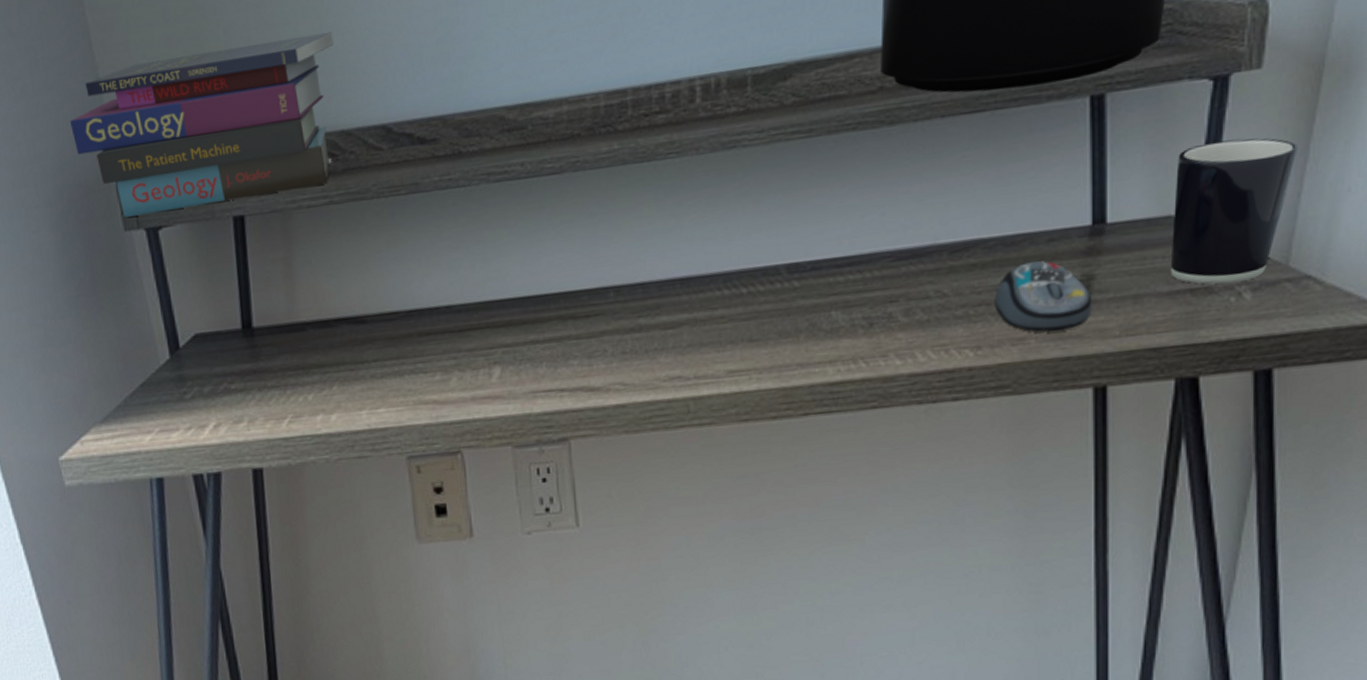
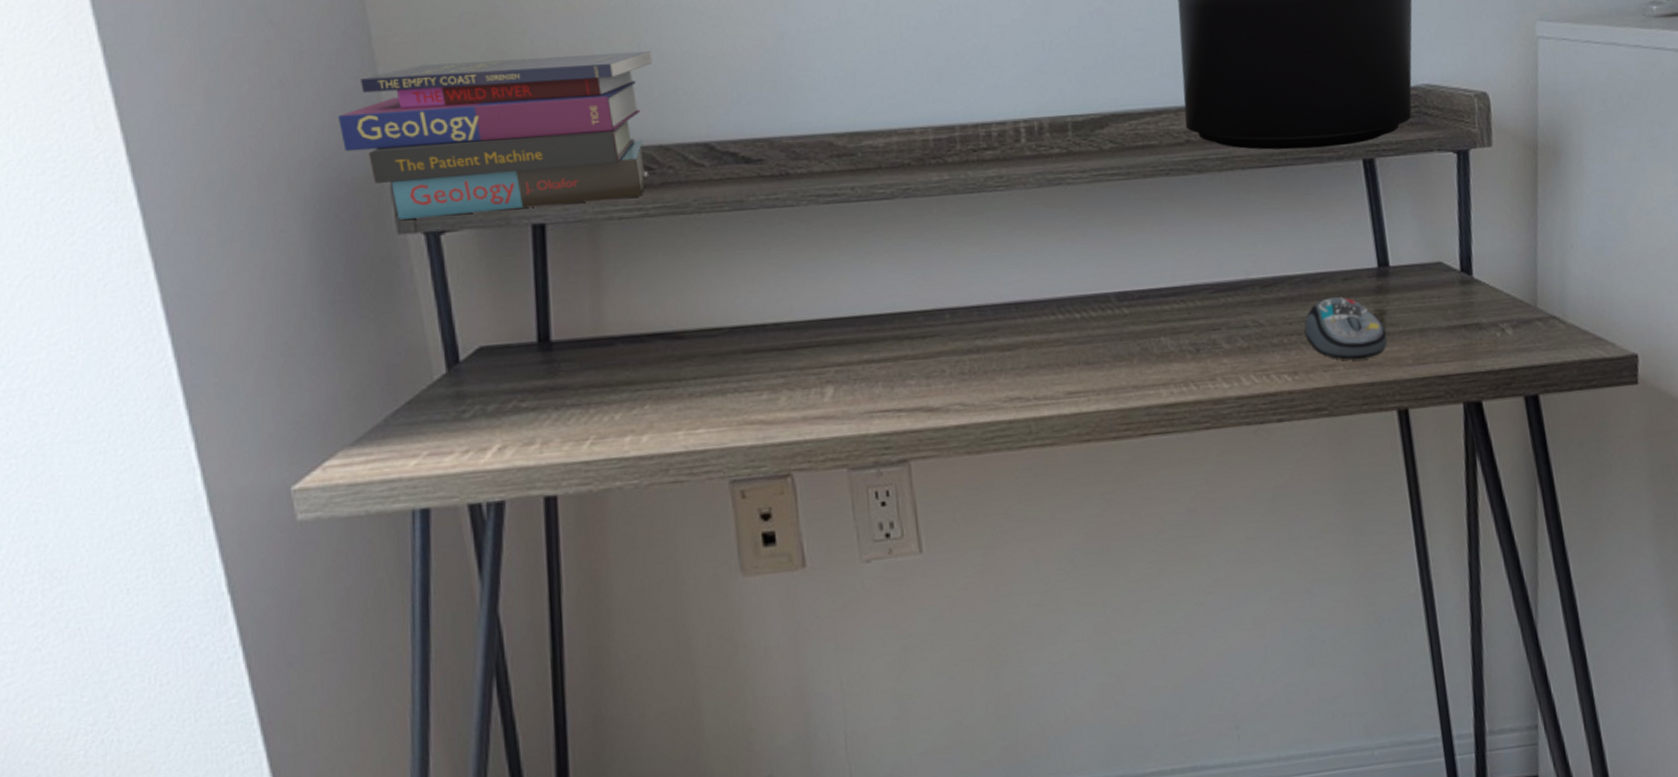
mug: present [1170,138,1298,285] -> none [1438,201,1530,322]

